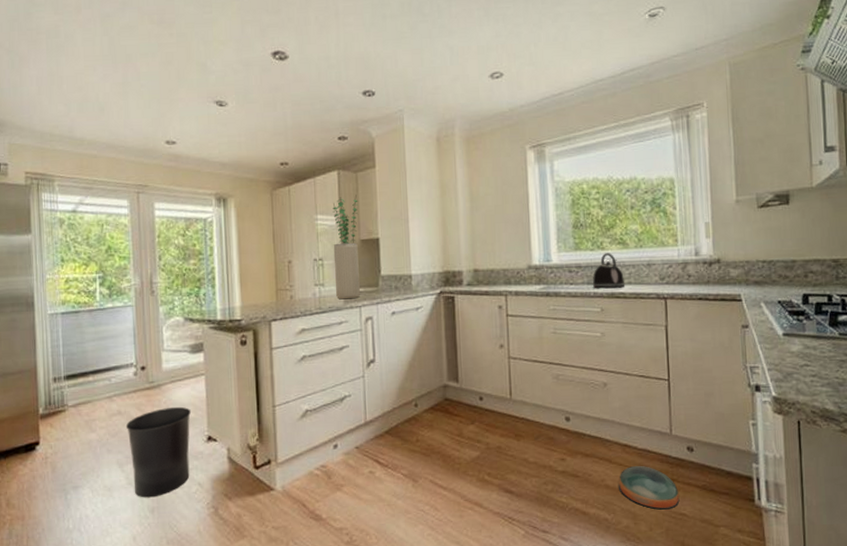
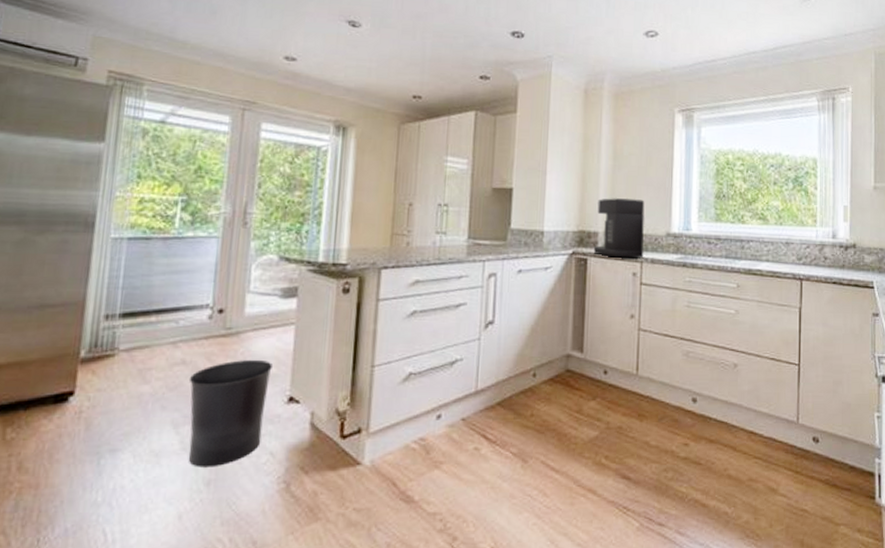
vase: present [332,194,360,300] -> none [458,138,494,252]
coffee maker: none [459,236,508,293] -> present [593,198,645,259]
kettle: present [592,253,626,289] -> none [730,227,763,265]
pet bowl: present [618,465,680,510] -> none [741,454,802,504]

